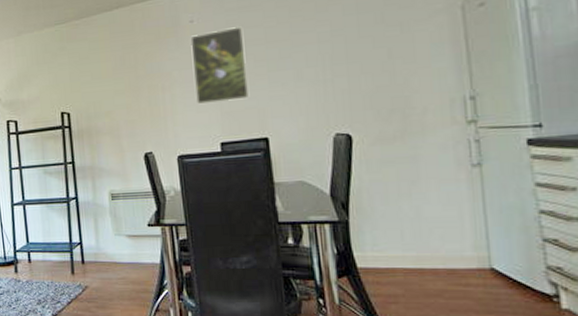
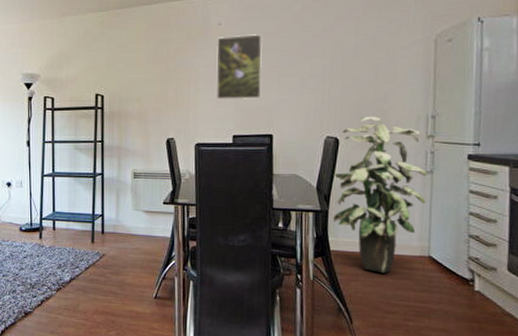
indoor plant: none [349,104,477,293] -> present [332,116,428,274]

